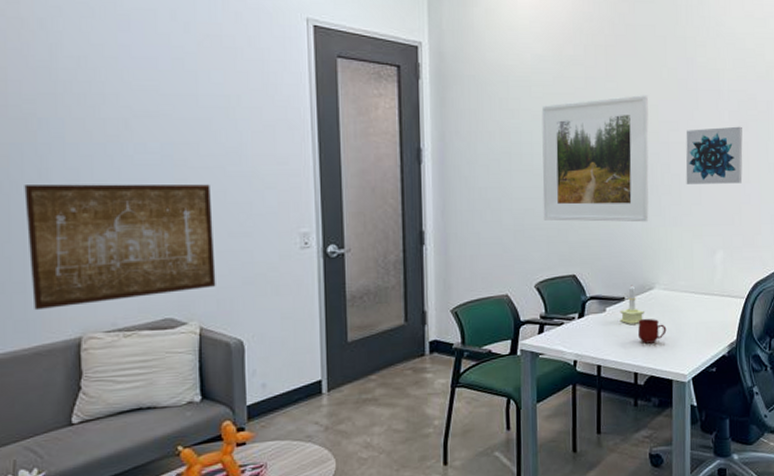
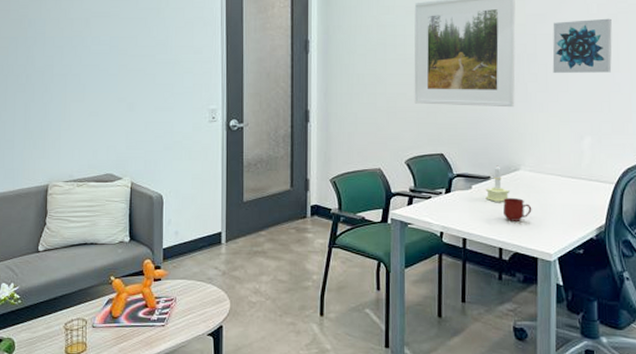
wall art: present [24,184,216,311] -> none [17,68,145,163]

